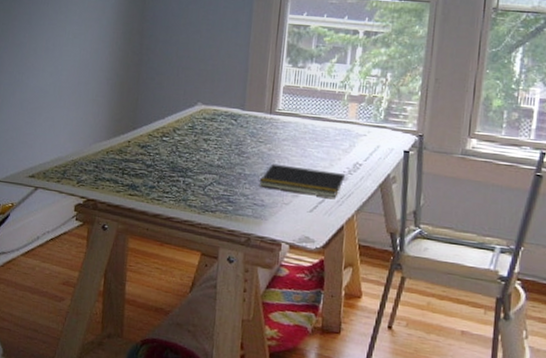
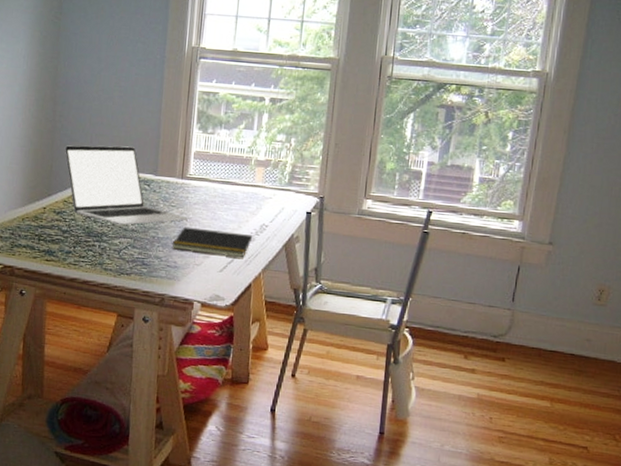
laptop: none [150,78,279,161] -> present [64,145,190,225]

